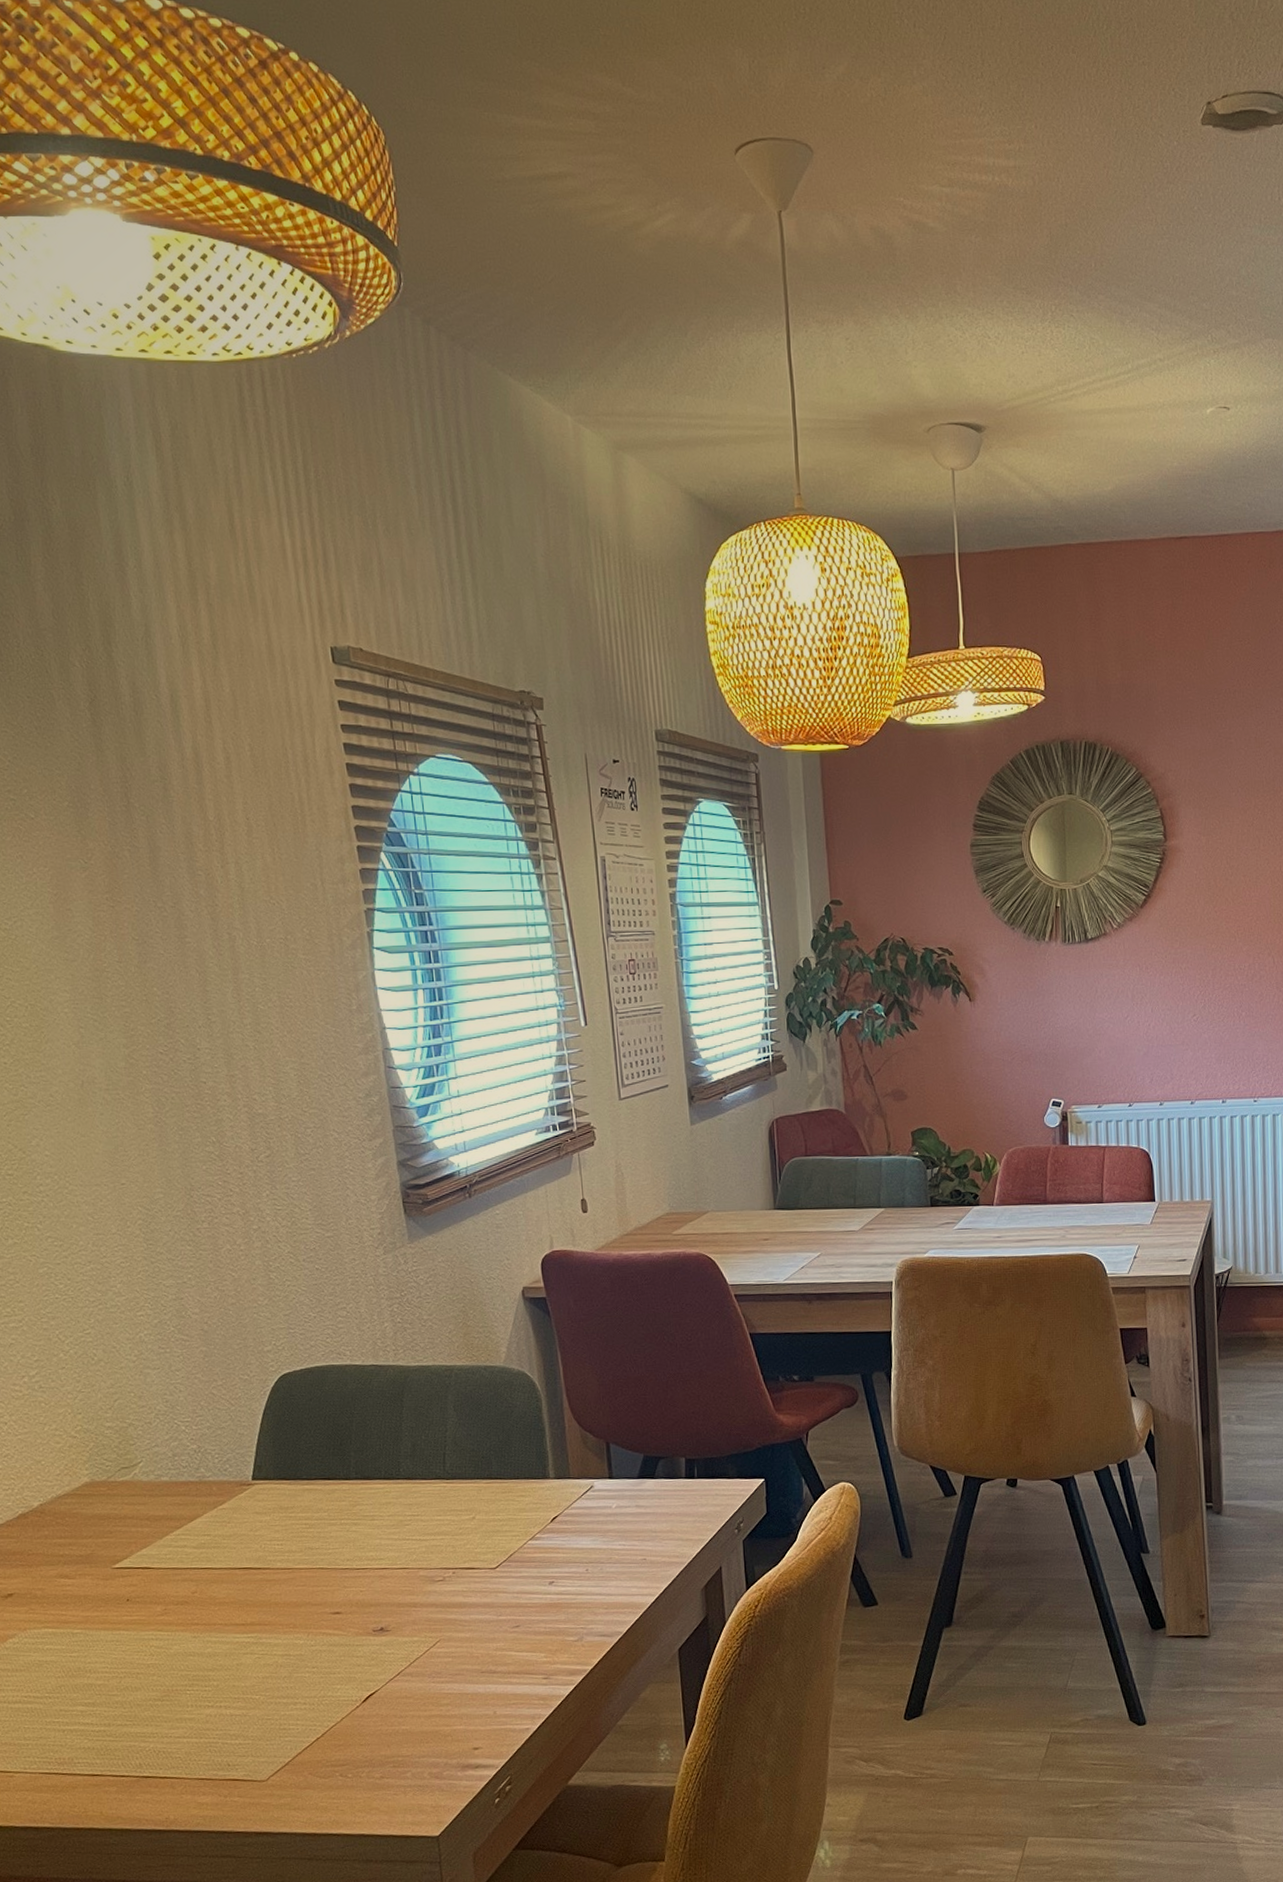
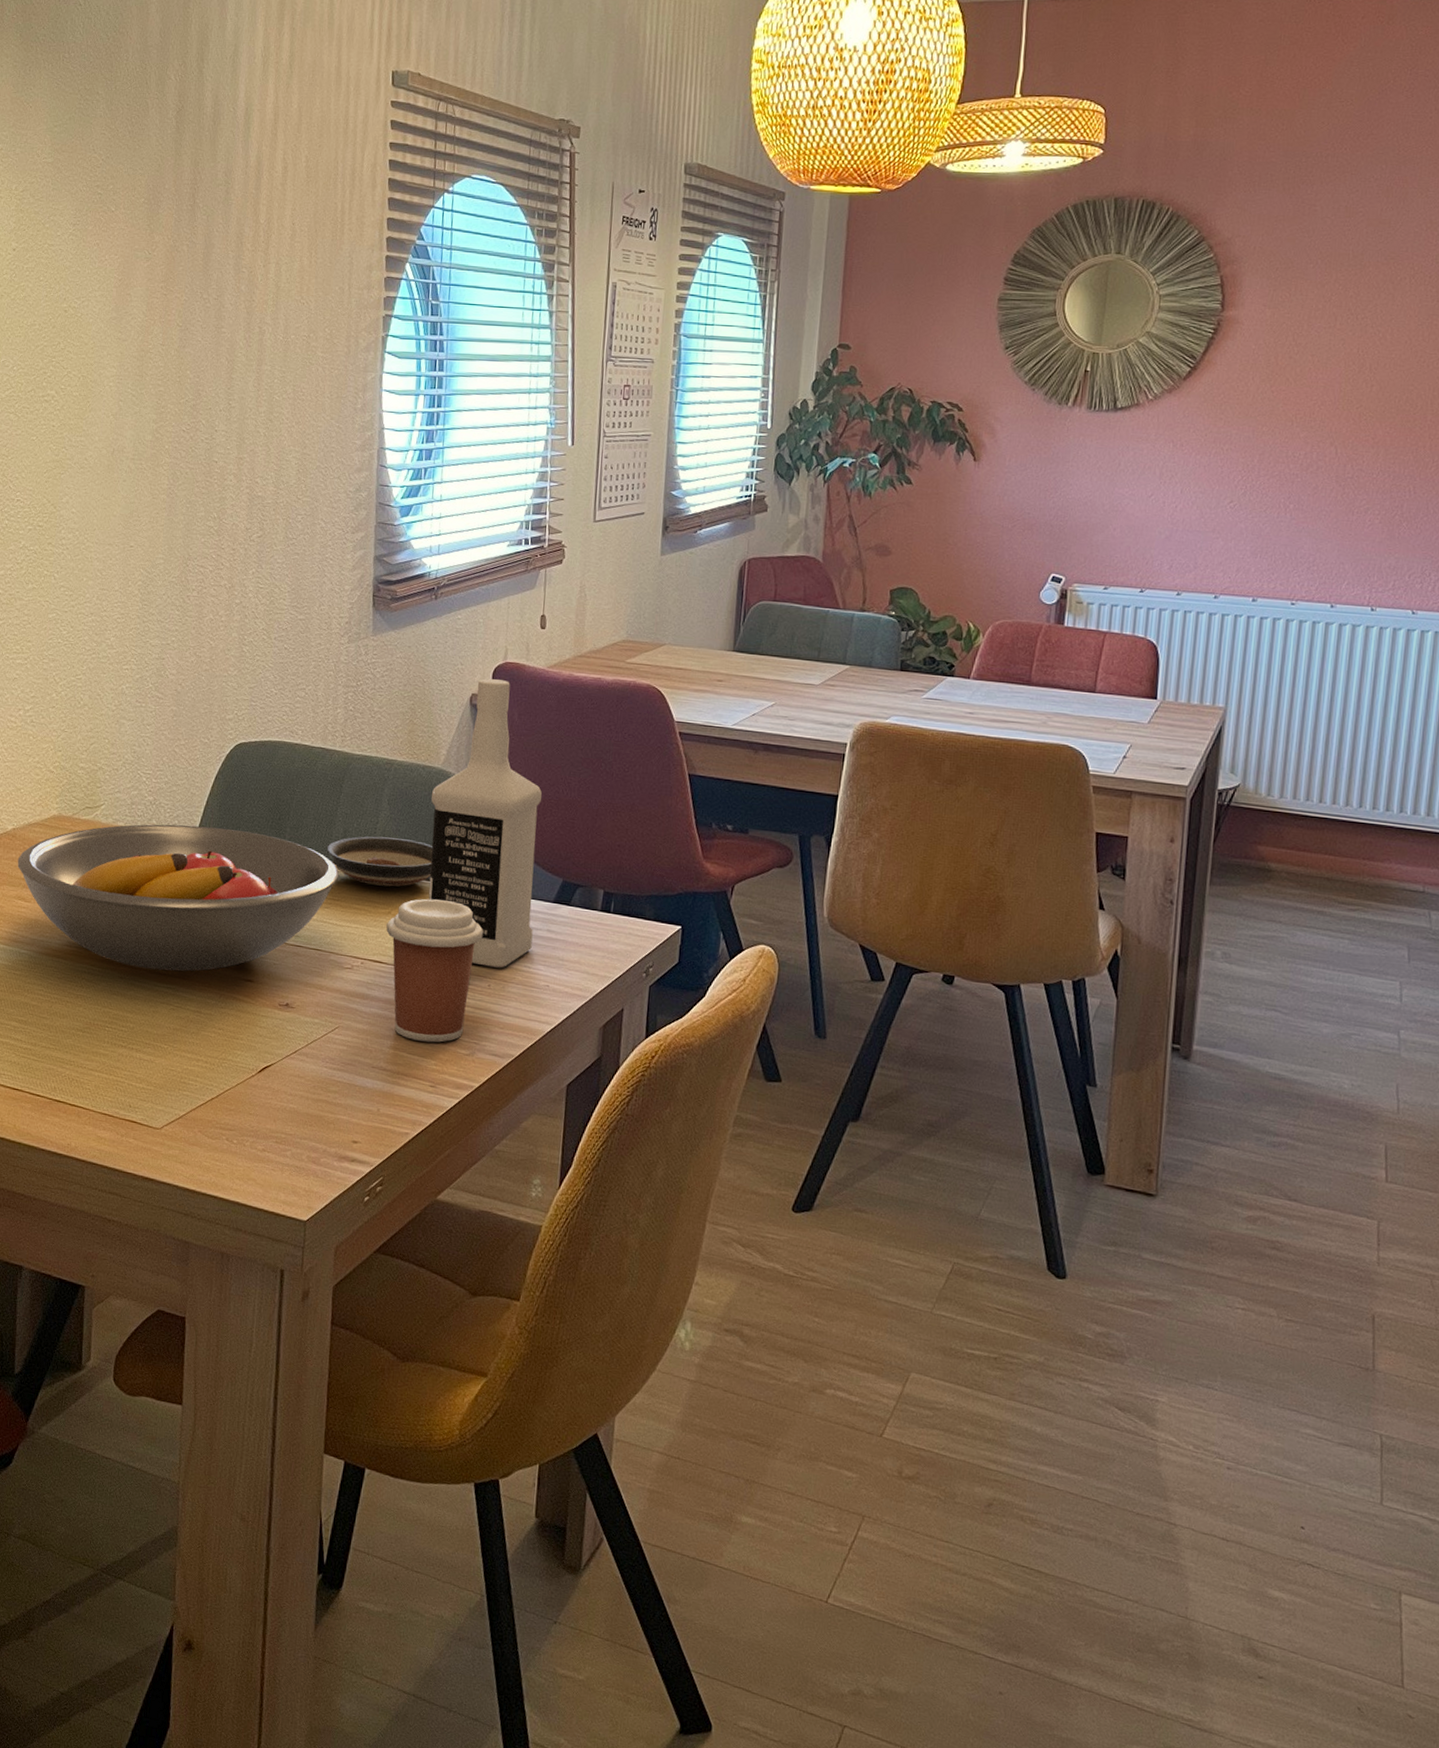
fruit bowl: none [51,1462,414,1623] -> present [17,824,339,972]
saucer: none [397,1442,511,1494] -> present [326,836,433,887]
coffee cup: none [473,1495,573,1638] -> present [386,898,484,1043]
vodka: none [497,1269,623,1552] -> present [428,678,542,968]

